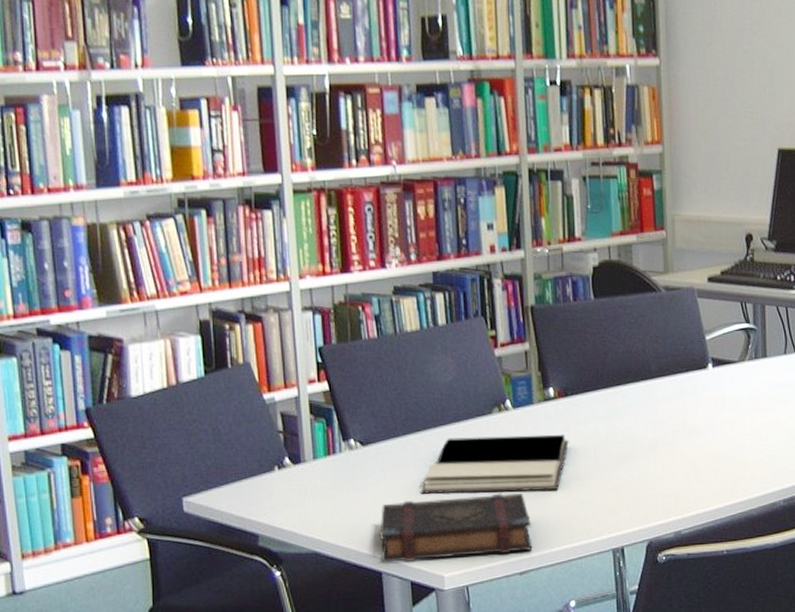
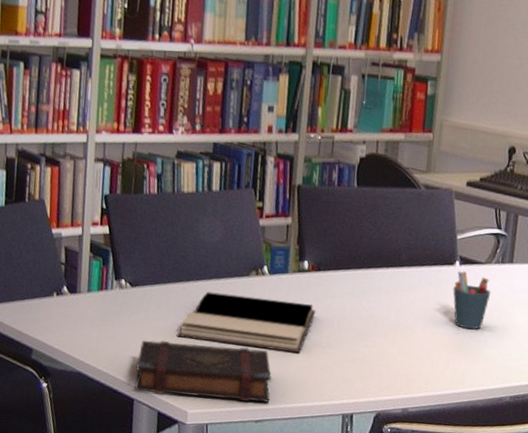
pen holder: none [709,373,749,435] -> present [453,271,491,330]

